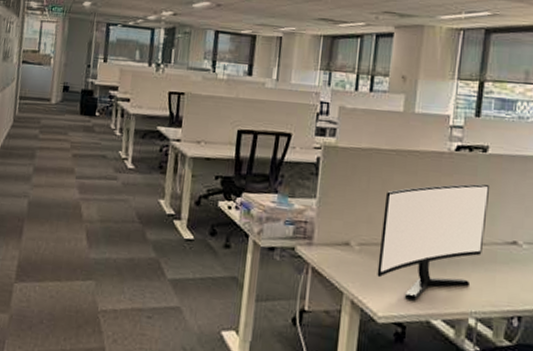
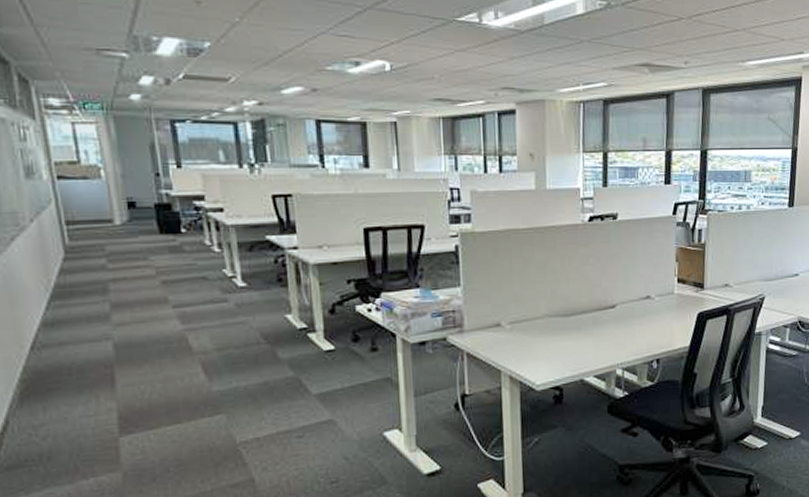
monitor: present [377,184,490,301] -> none [528,248,623,365]

